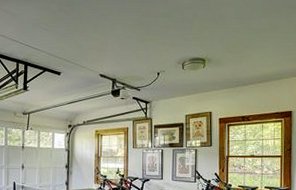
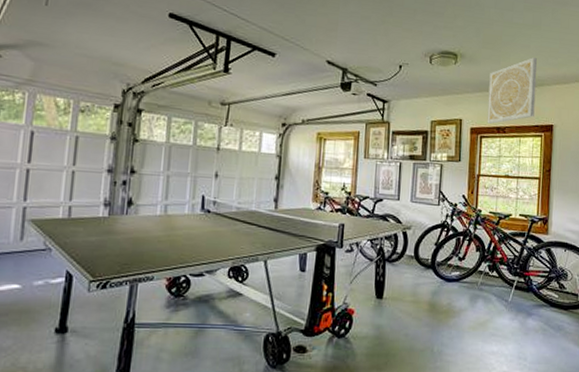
light panel: none [233,56,276,114] -> present [487,57,537,124]

